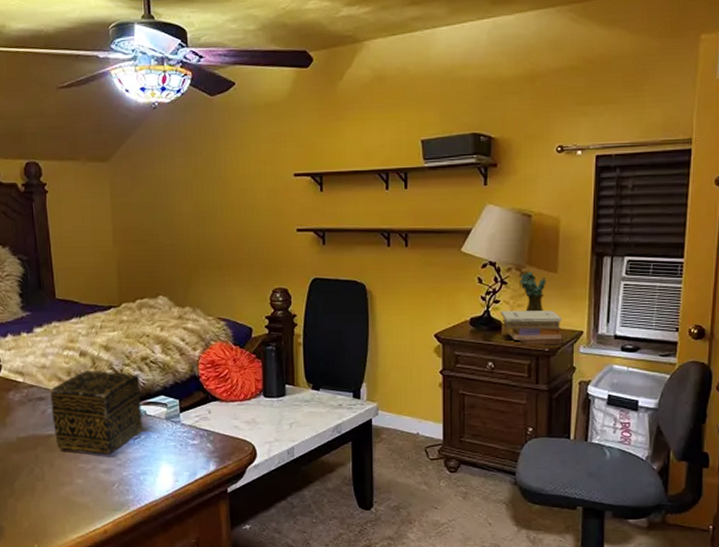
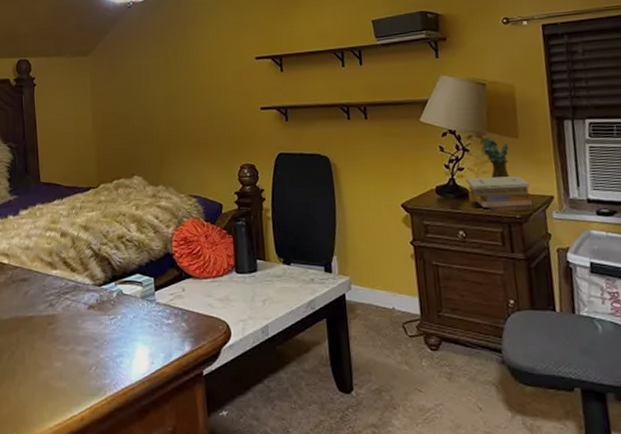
decorative box: present [49,370,142,456] -> none [31,250,119,338]

